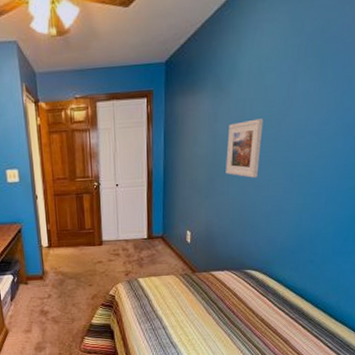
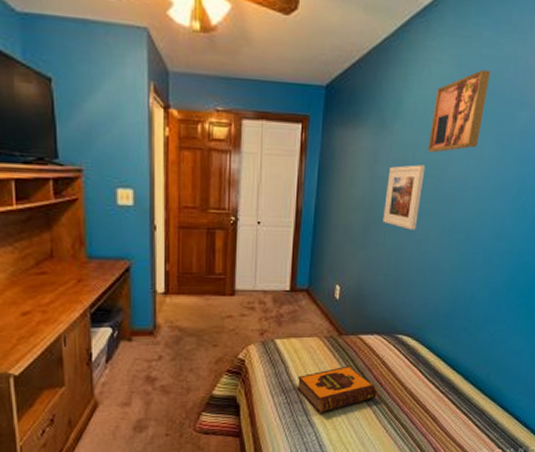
hardback book: none [159,297,231,337] -> present [296,365,378,413]
wall art: none [264,20,325,107] -> present [427,69,491,153]

